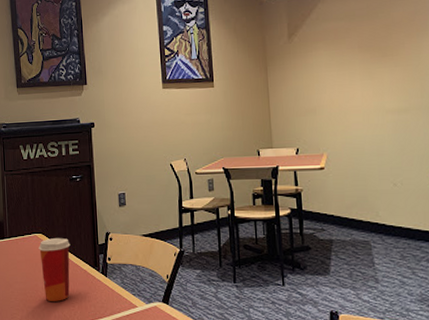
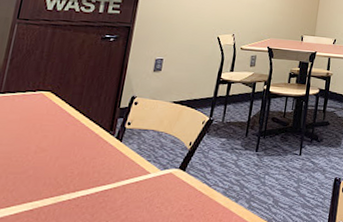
paper cup: present [38,237,71,301] -> none [36,97,85,167]

